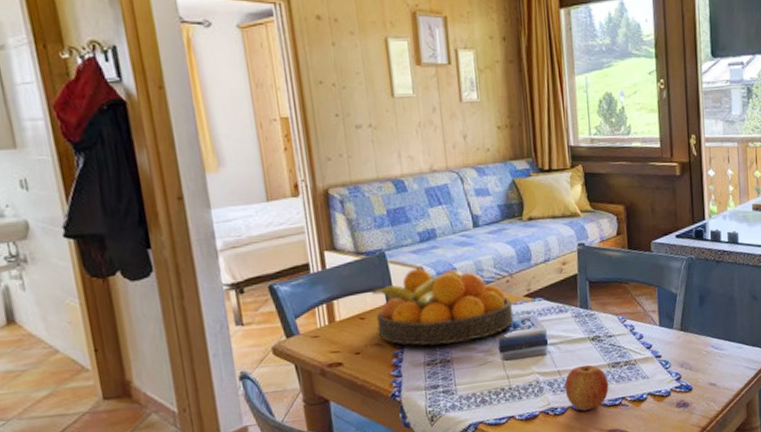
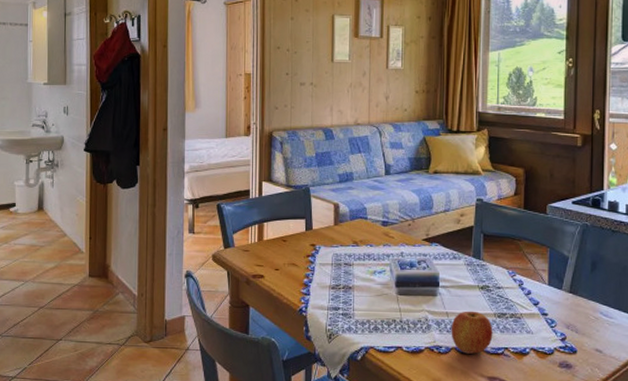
fruit bowl: present [371,268,514,346] -> none [295,205,412,273]

